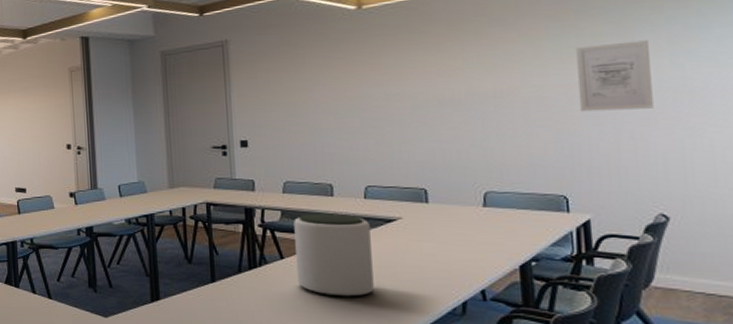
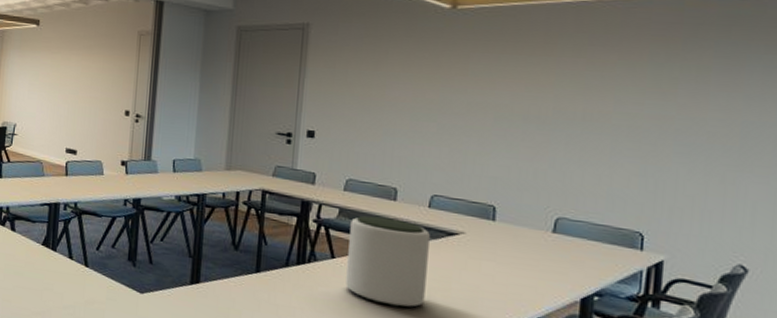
wall art: present [576,40,654,112] -> none [671,78,757,154]

